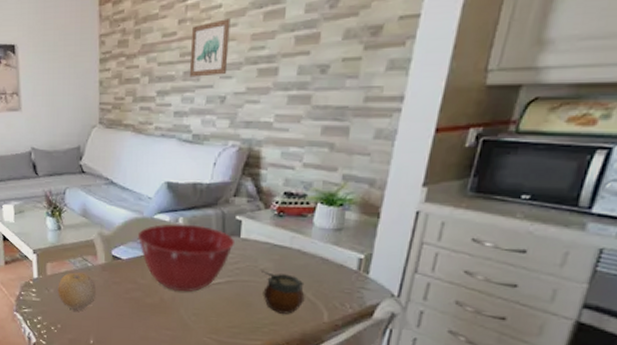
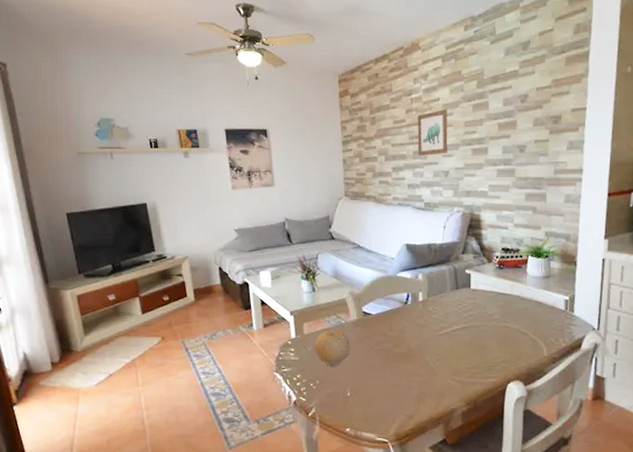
mixing bowl: present [137,223,234,292] -> none [384,280,466,340]
gourd: present [261,270,305,314] -> none [490,315,527,352]

